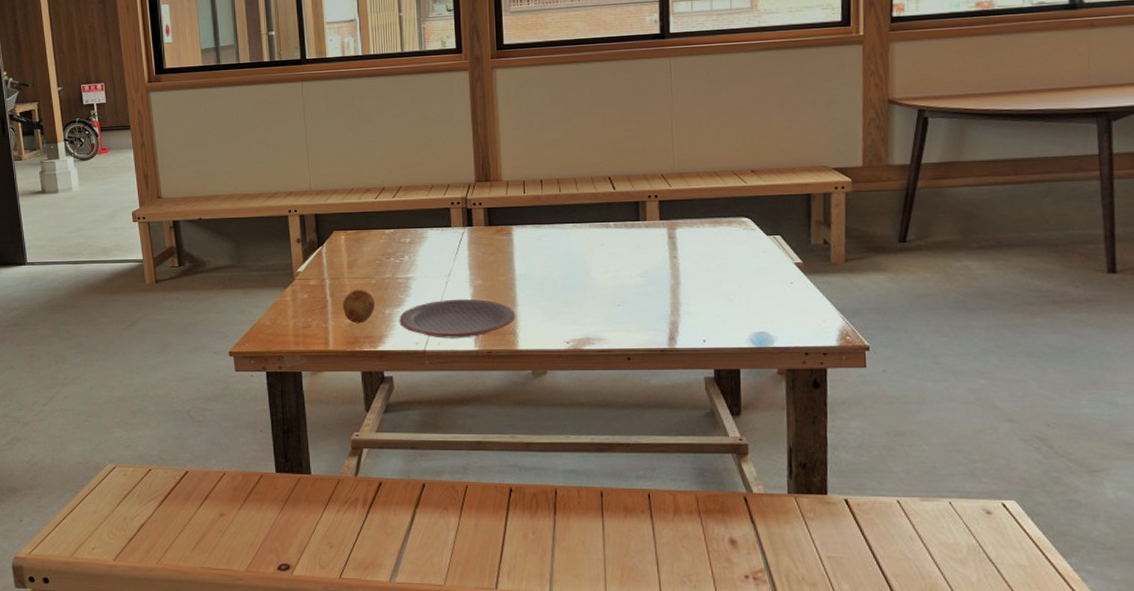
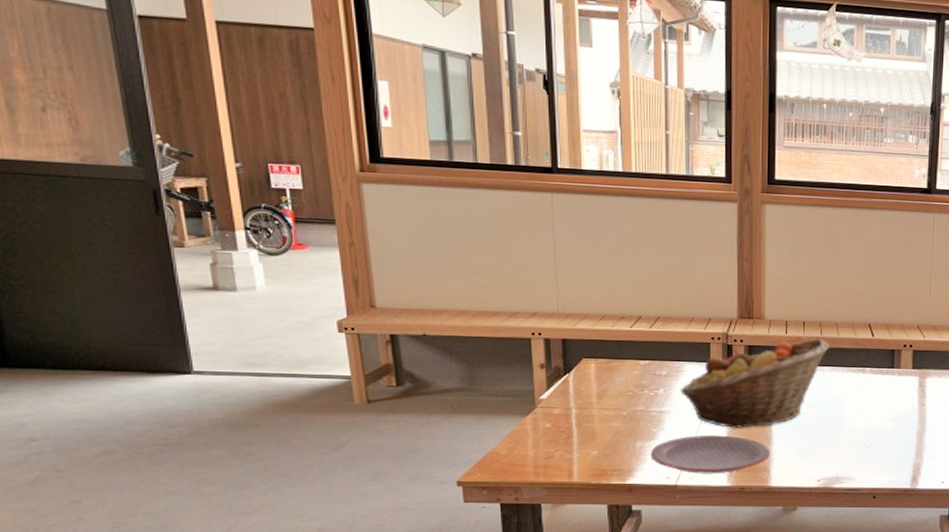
apple: present [342,289,376,324] -> none [589,421,626,456]
fruit basket: none [423,195,570,292] -> present [679,338,830,429]

